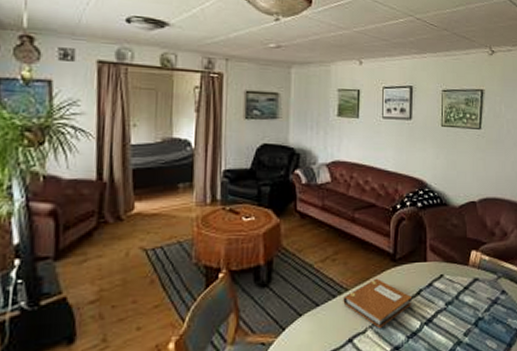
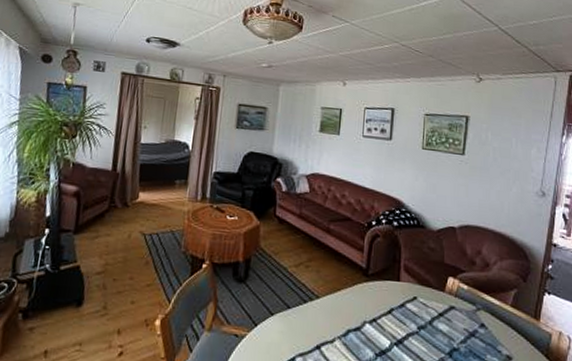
notebook: present [343,278,411,328] -> none [314,290,382,340]

